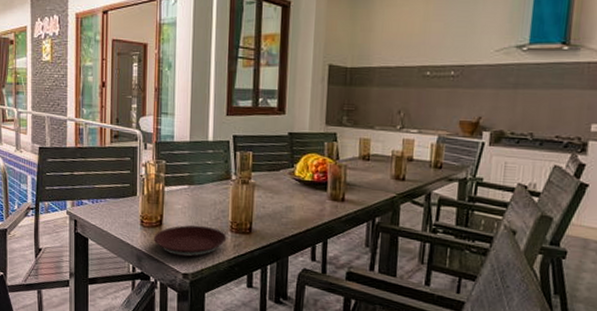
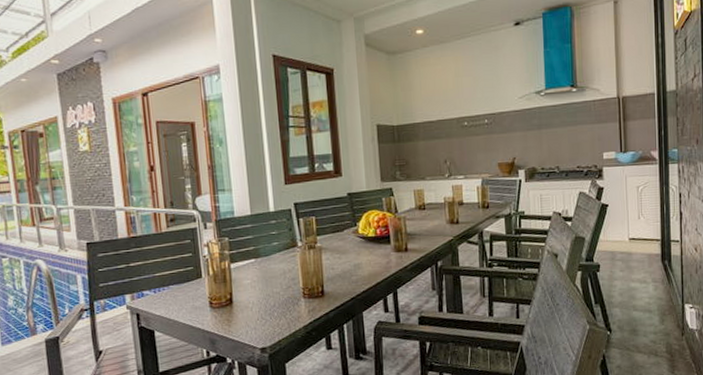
plate: present [154,225,227,257] -> none [226,296,301,332]

